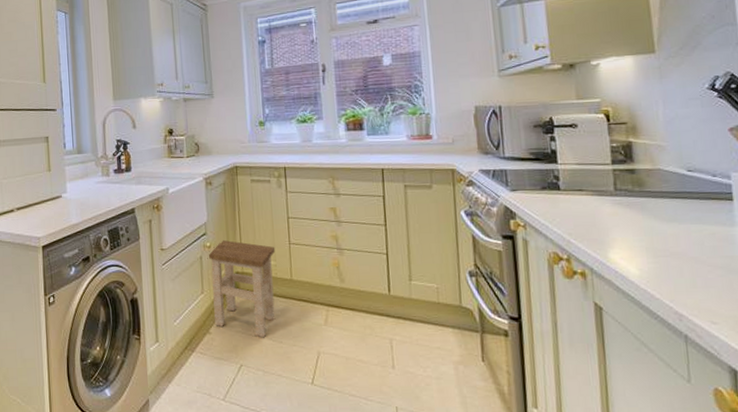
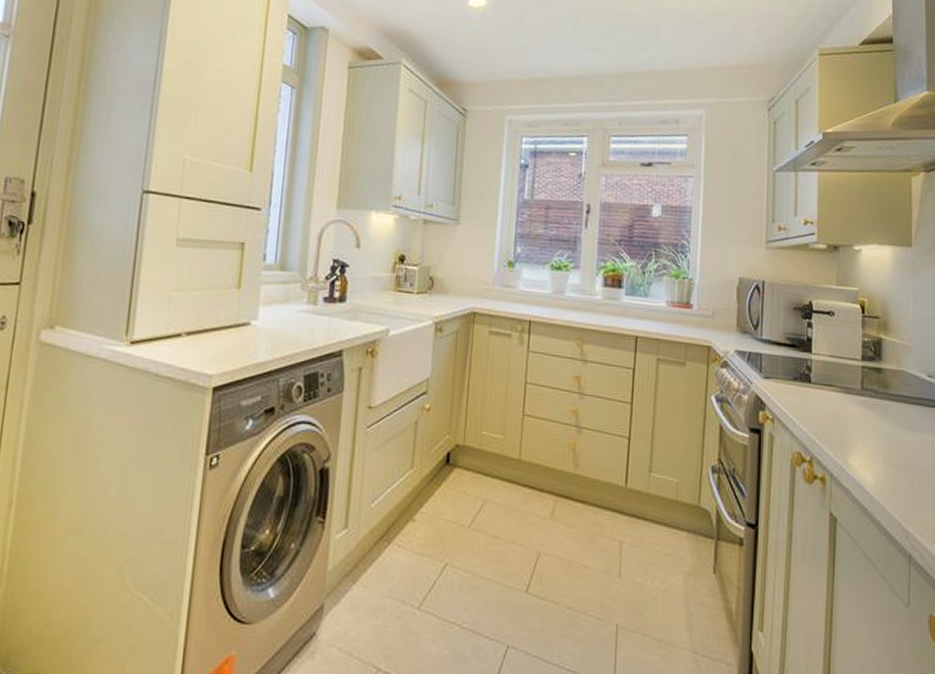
stool: present [207,239,276,338] -> none [420,402,506,531]

